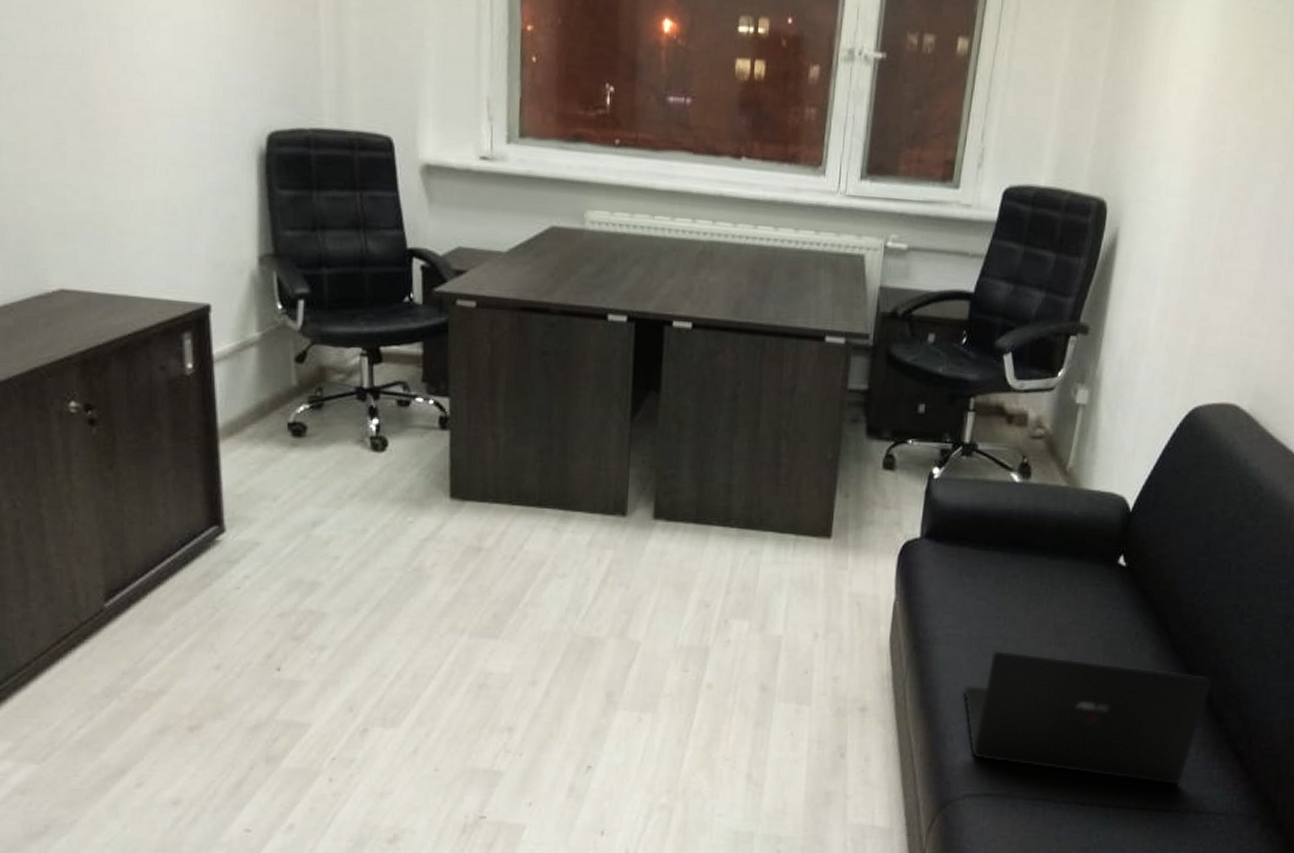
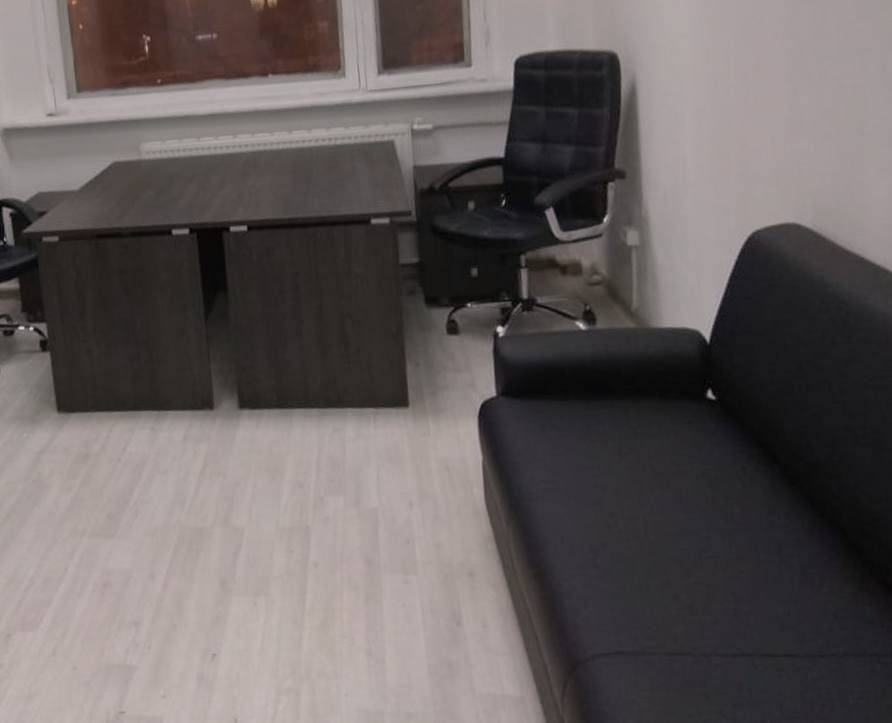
laptop: present [964,651,1213,786] -> none [571,500,841,628]

